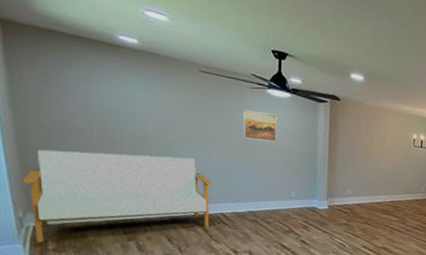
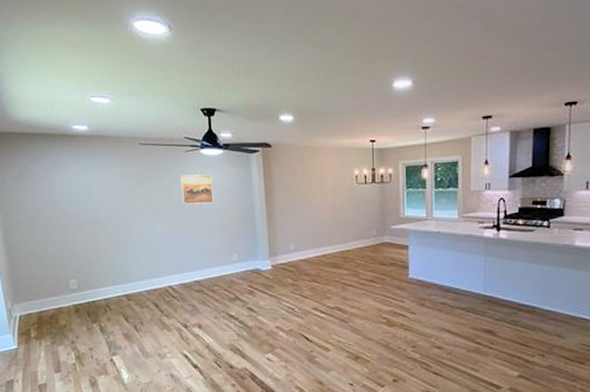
sofa: present [23,149,213,243] -> none [10,232,160,331]

